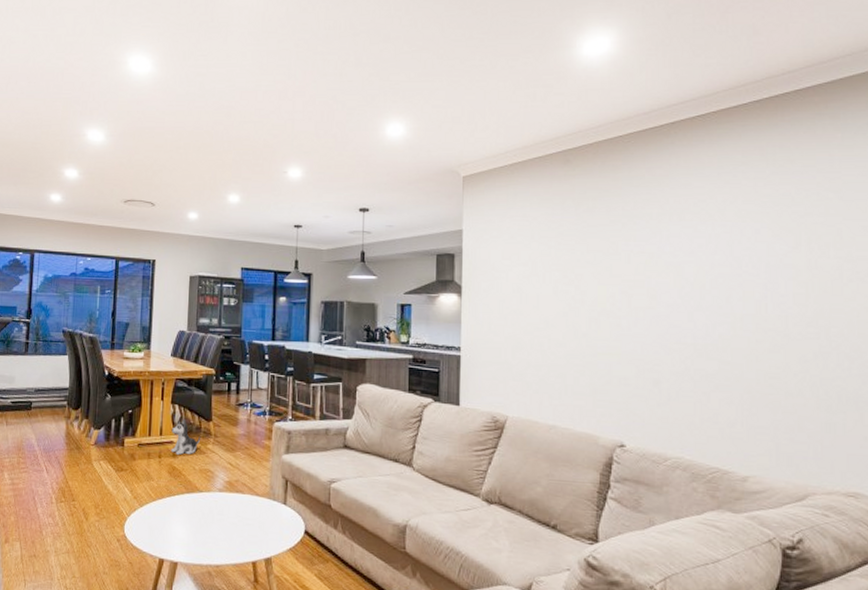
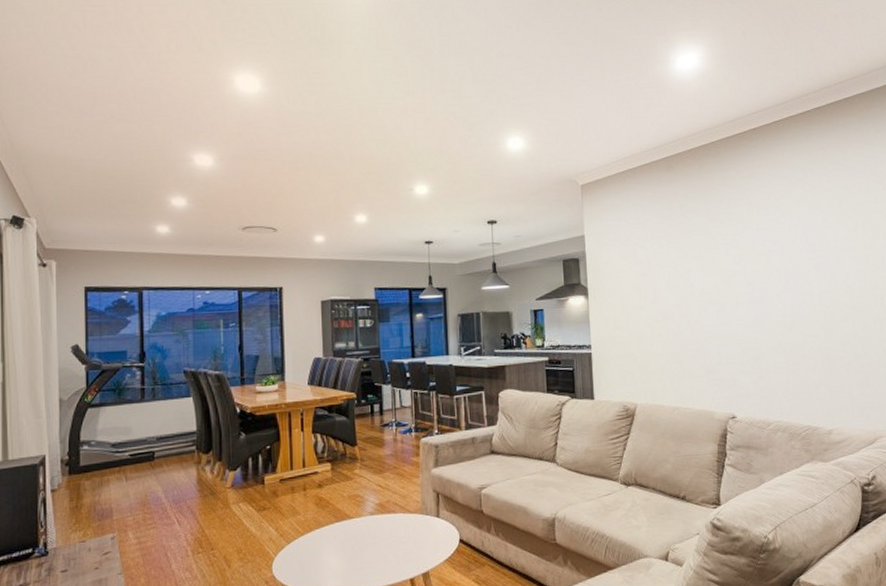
plush toy: present [171,419,201,455] -> none [314,448,347,484]

